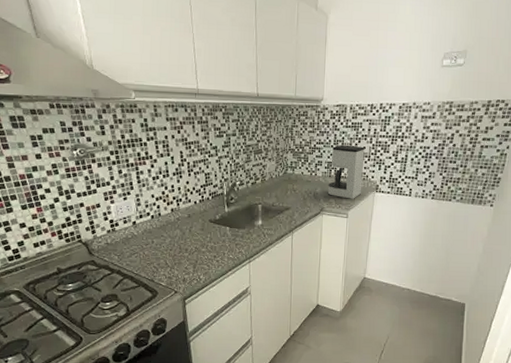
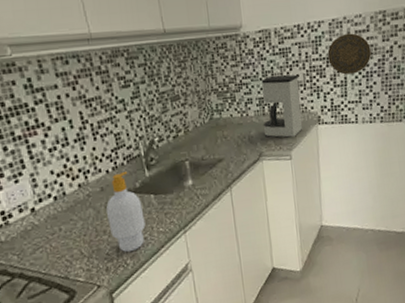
soap bottle: none [189,204,219,270] -> present [105,171,146,253]
decorative plate: none [394,117,433,153] -> present [327,33,372,75]

